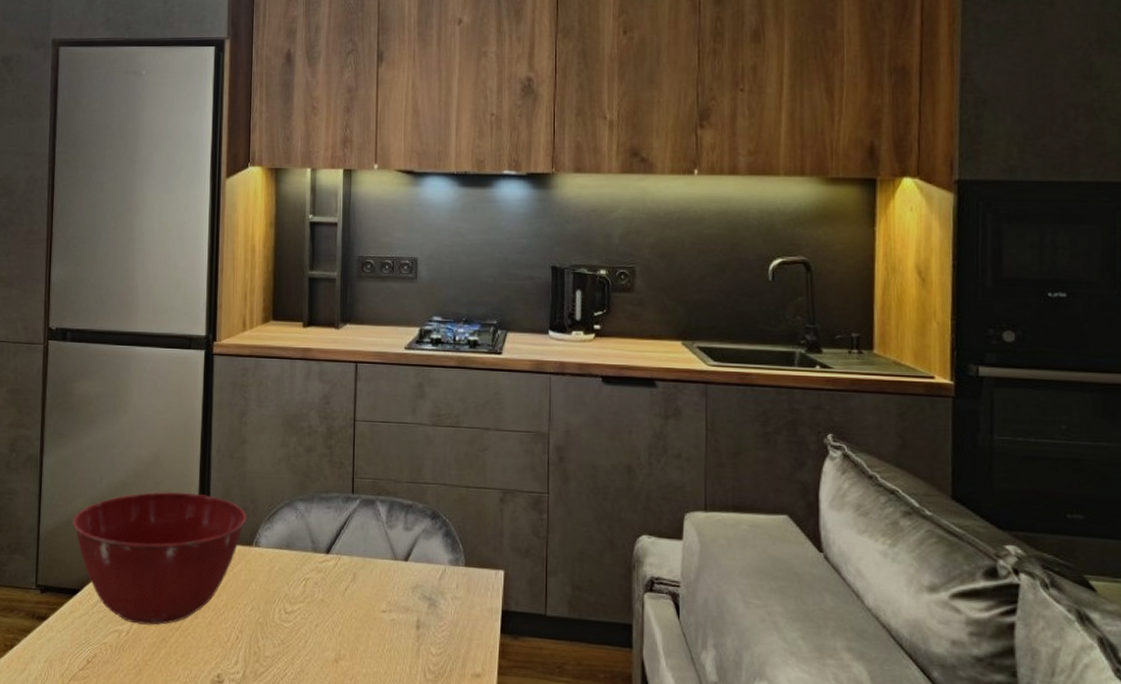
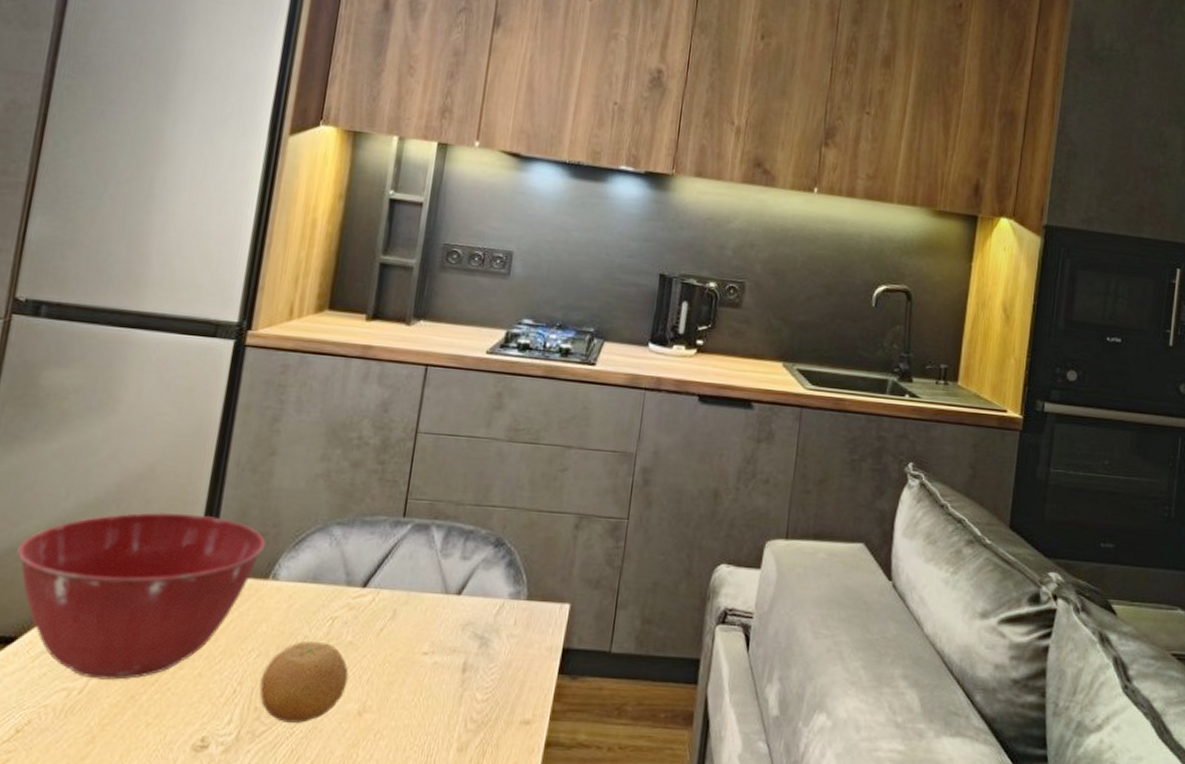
fruit: none [256,598,324,667] -> present [259,641,349,723]

